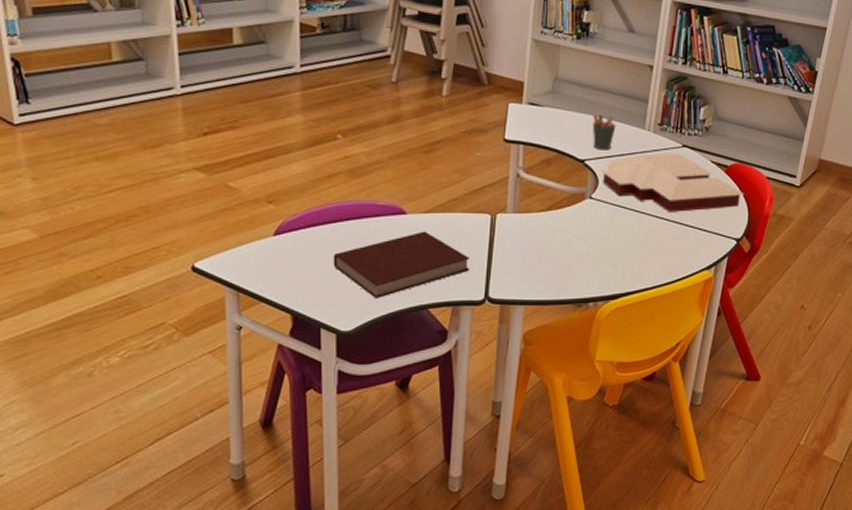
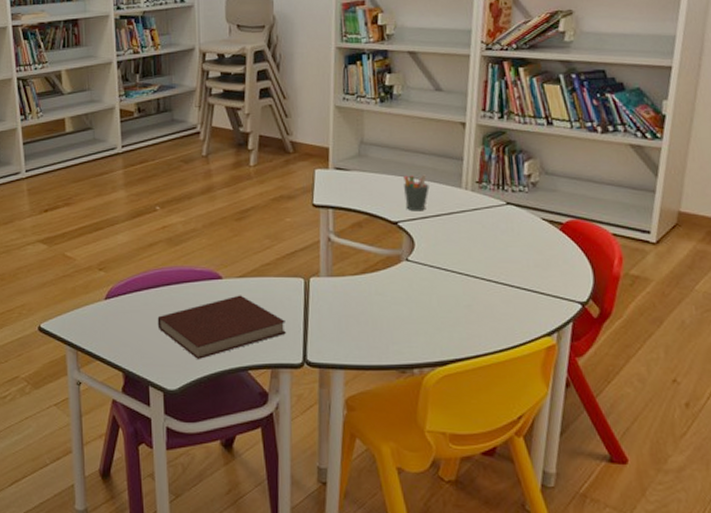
books: present [601,153,745,212] -> none [416,211,587,274]

